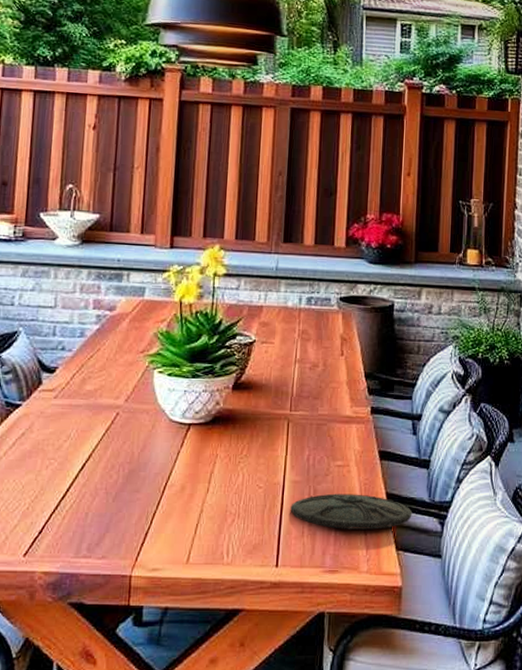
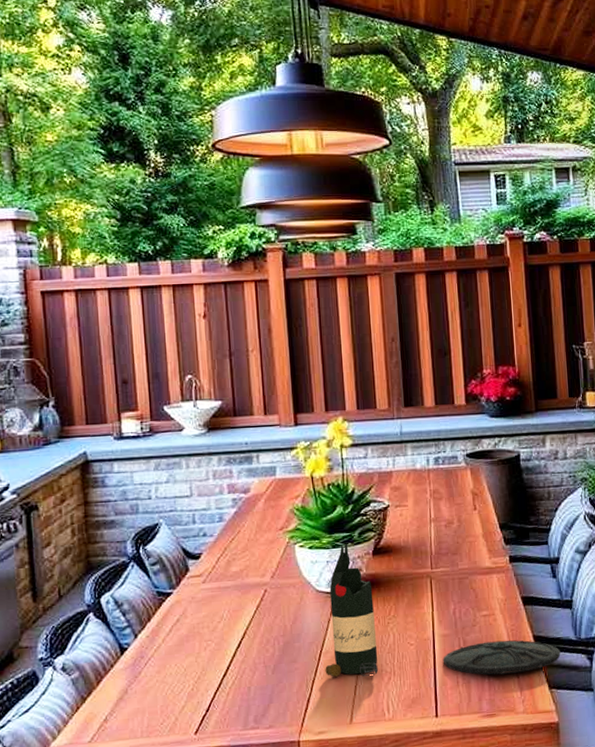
wine bottle: none [167,374,228,515] -> present [325,543,379,677]

